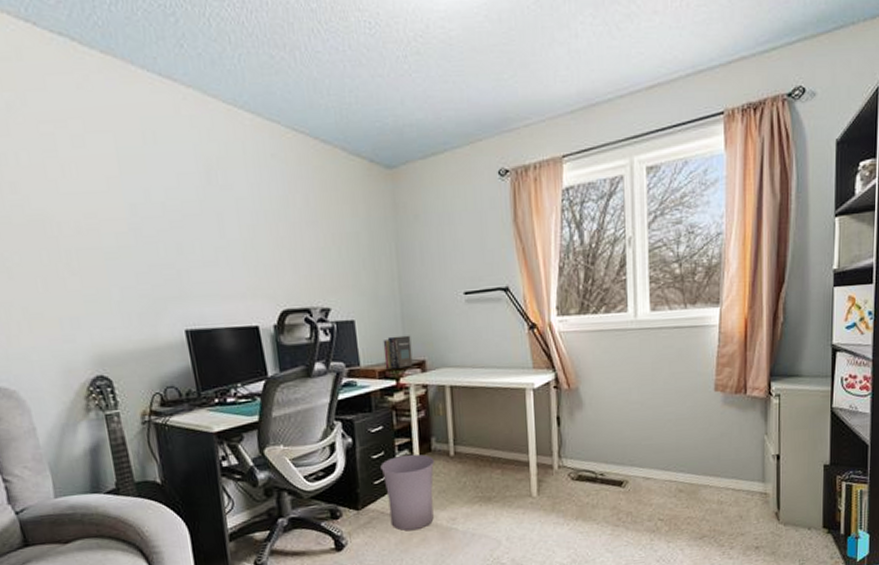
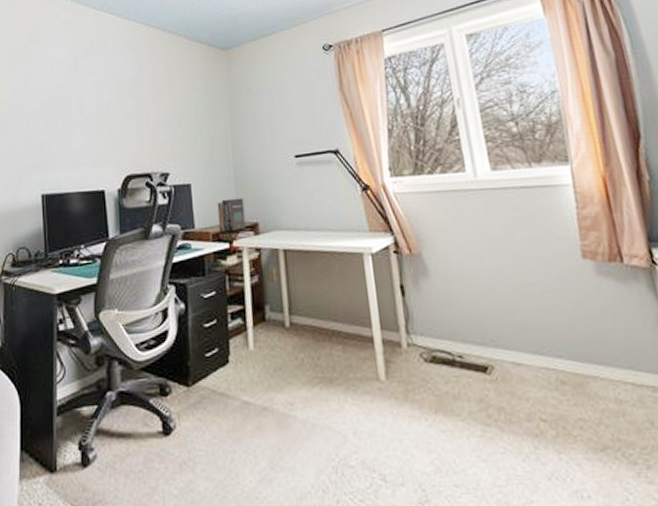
waste bin: present [380,454,435,531] -> none [212,323,270,416]

